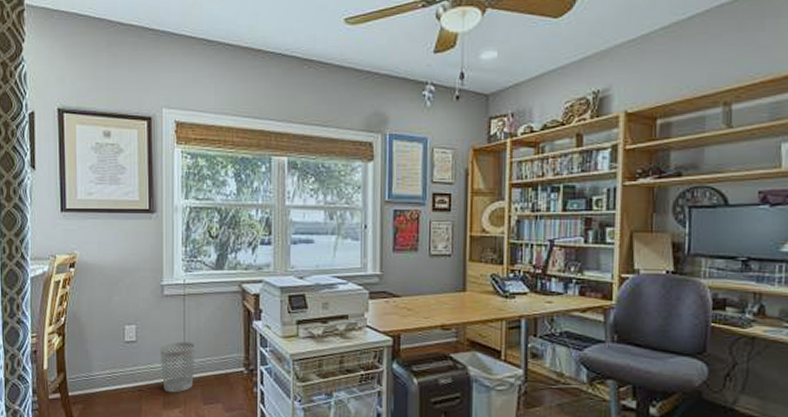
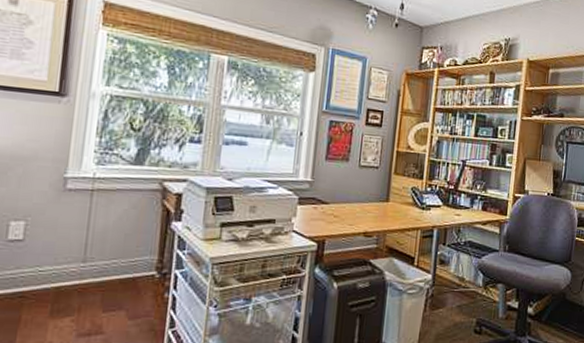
wastebasket: present [159,341,195,393] -> none [53,241,100,300]

